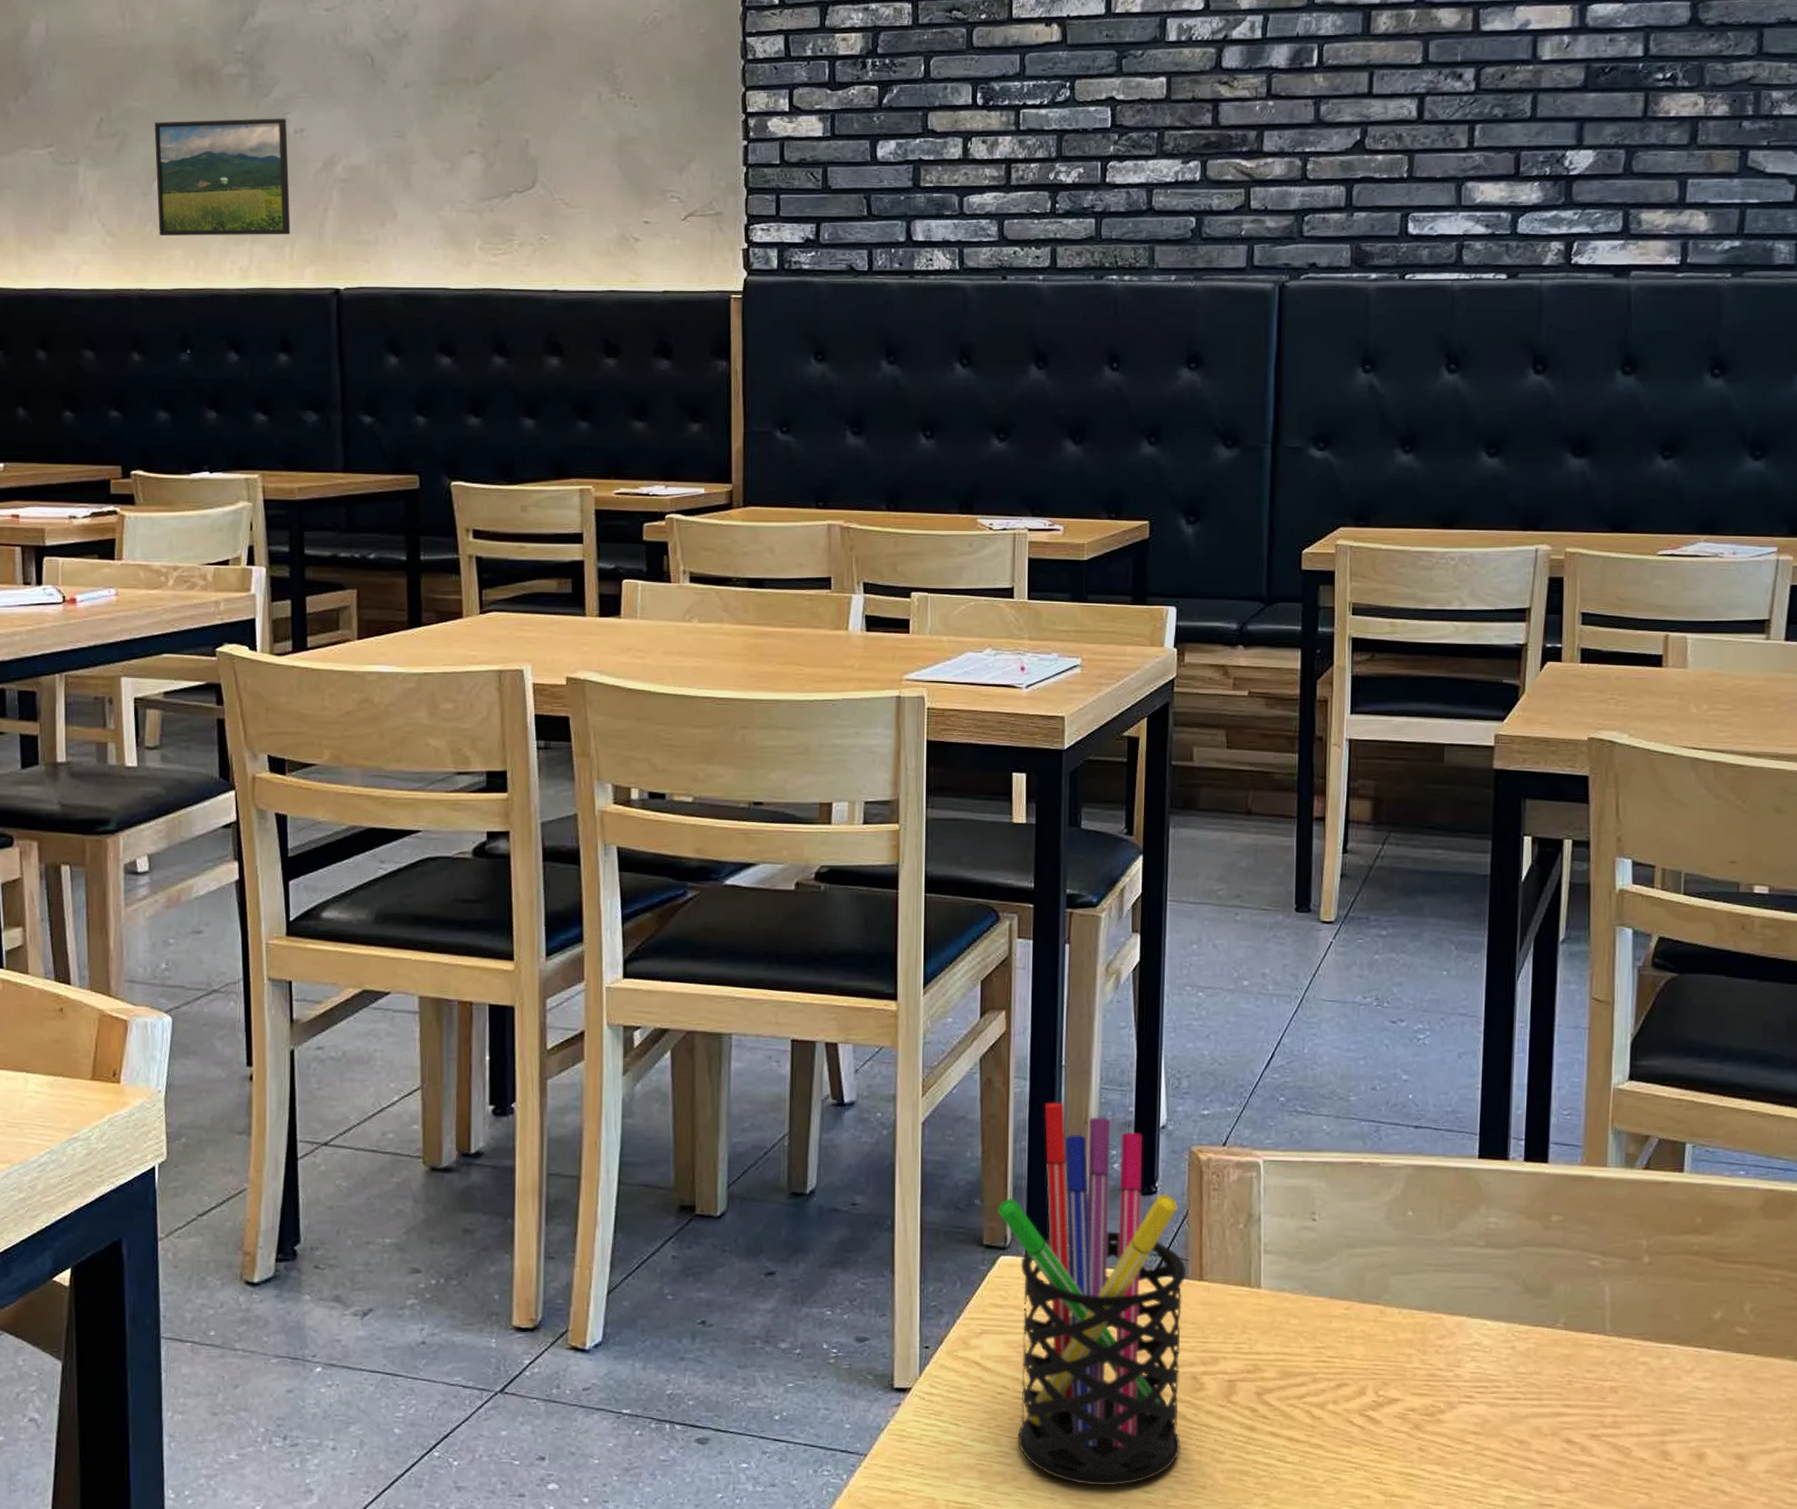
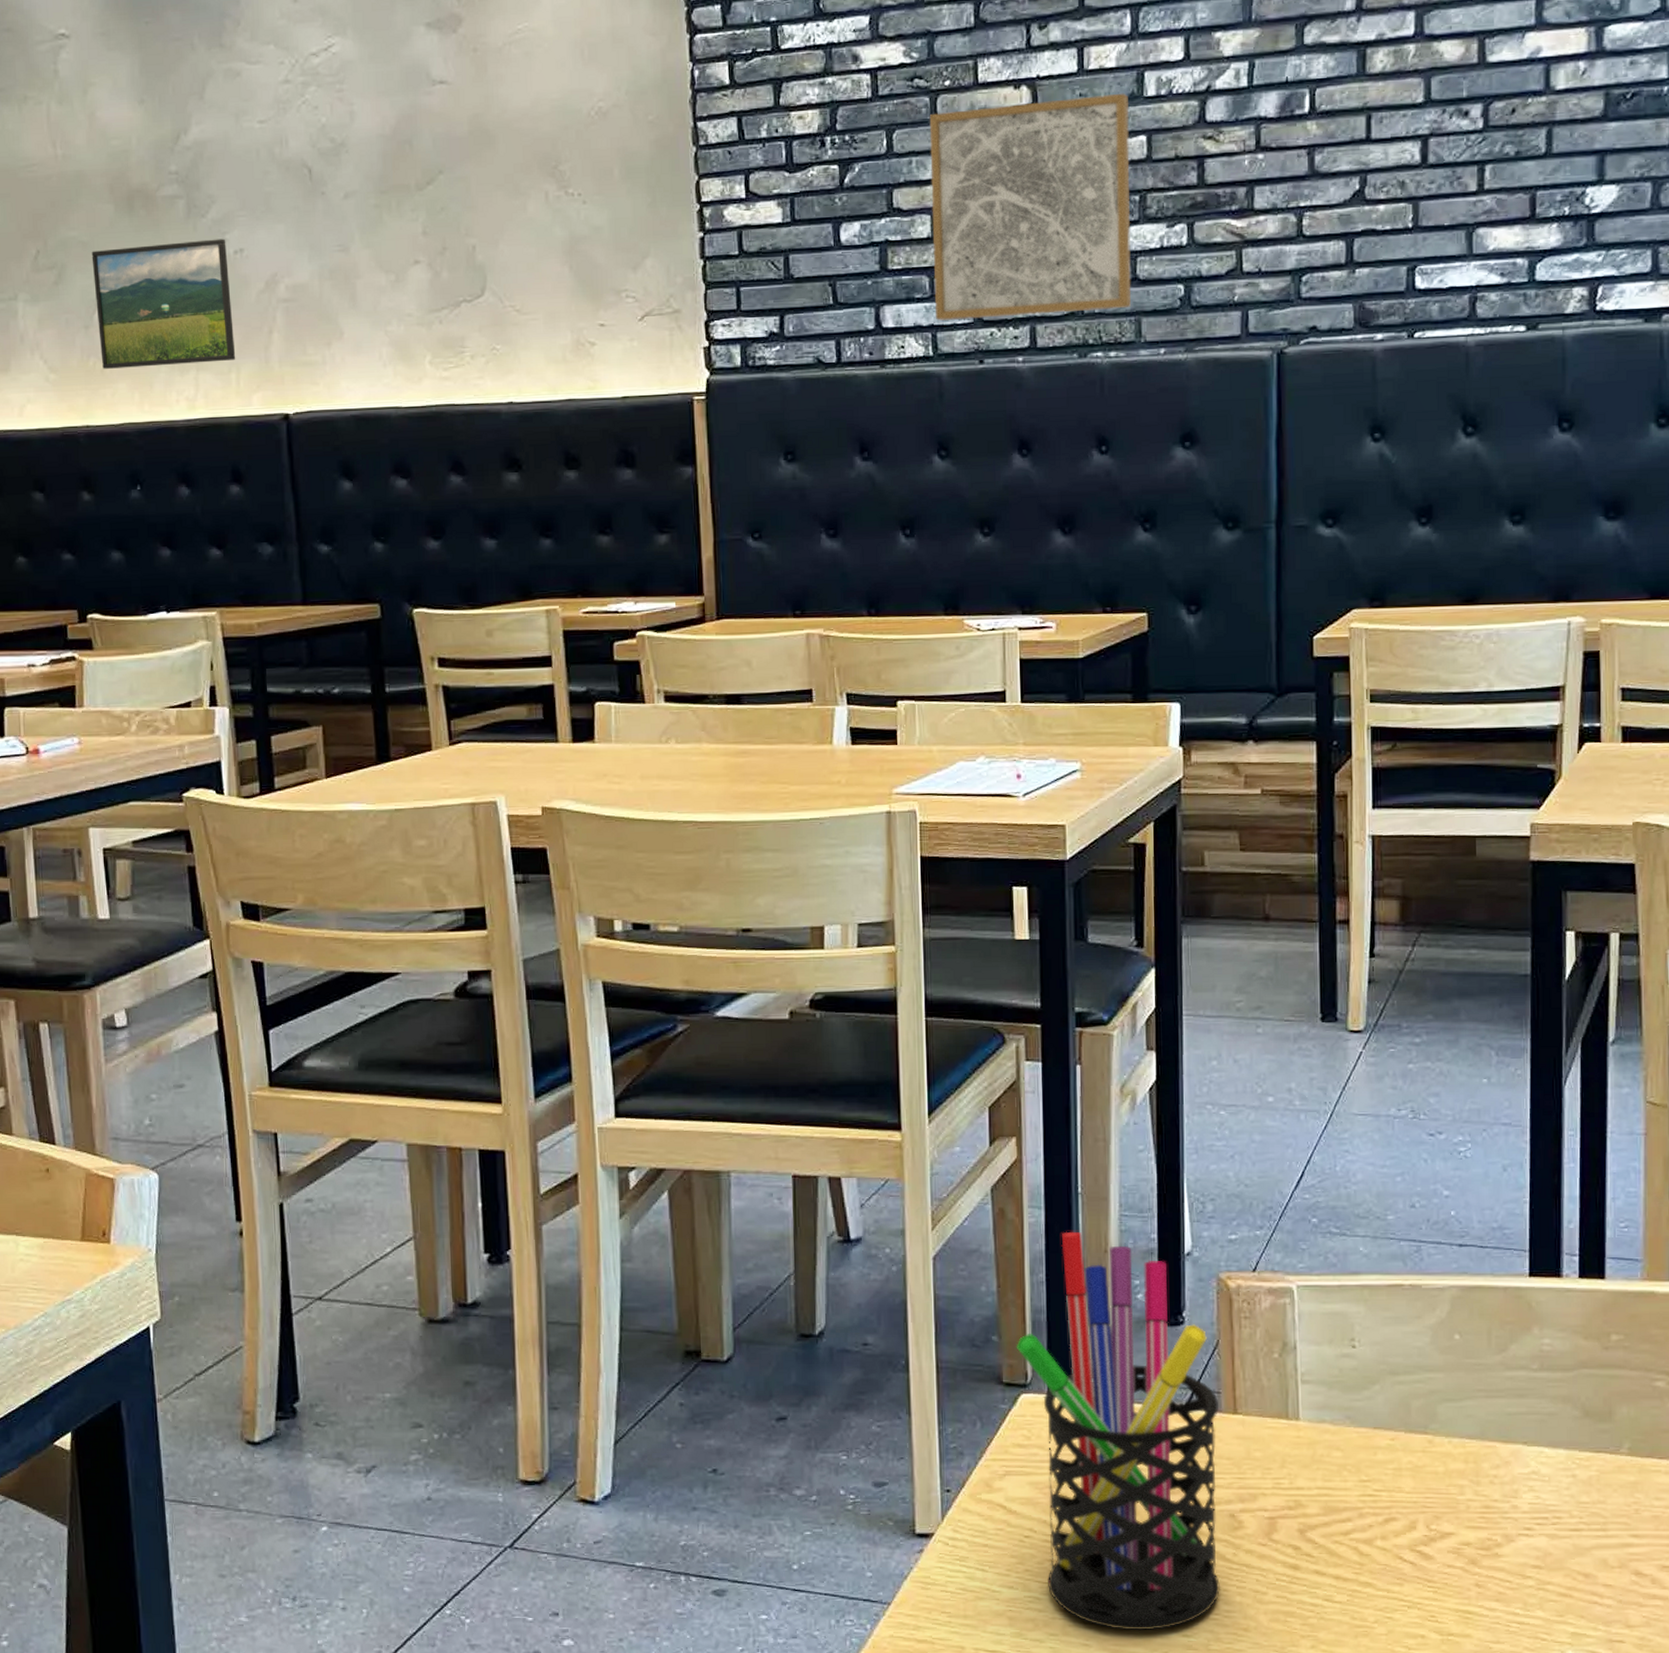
wall art: none [963,36,1152,238] -> present [929,93,1132,321]

